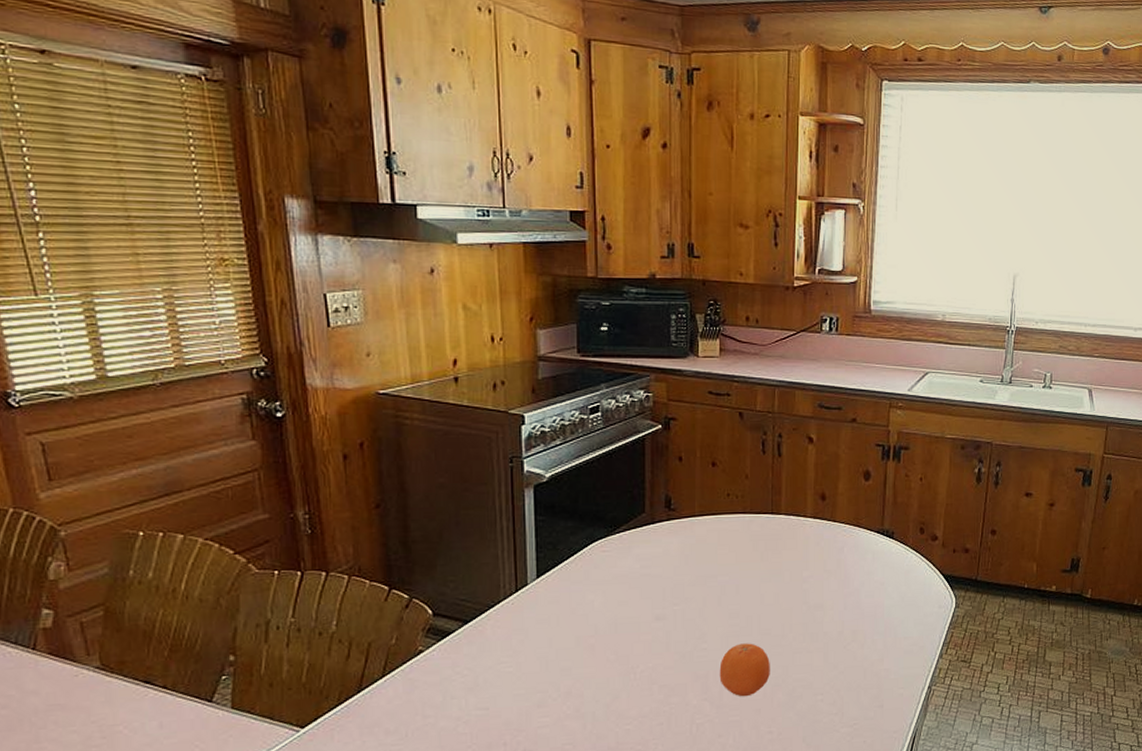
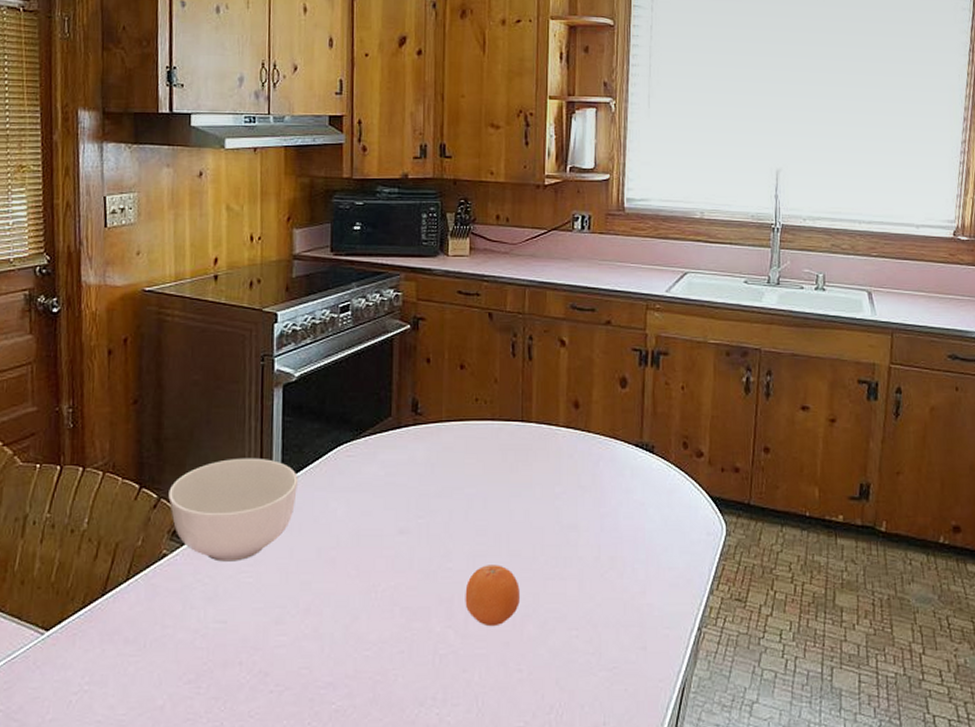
bowl: none [420,556,554,655] -> present [168,457,299,562]

